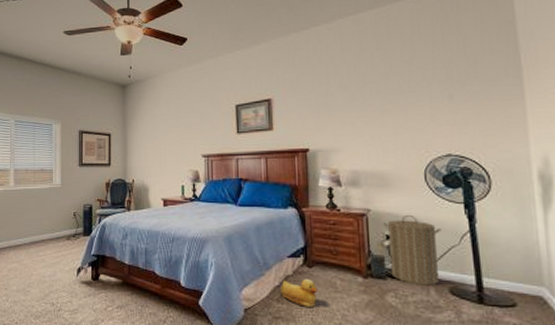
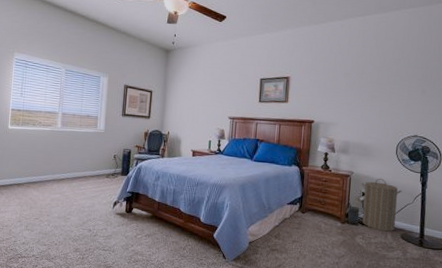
rubber duck: present [281,278,318,307] -> none [279,221,307,243]

